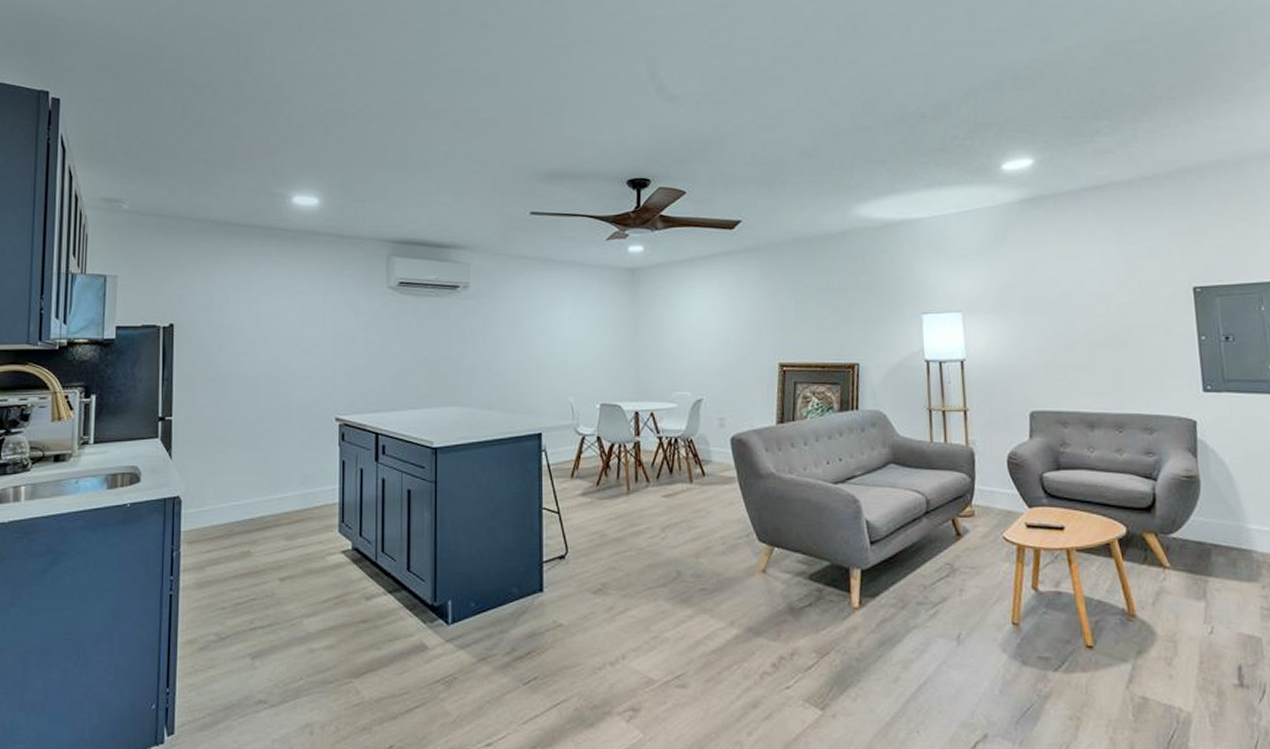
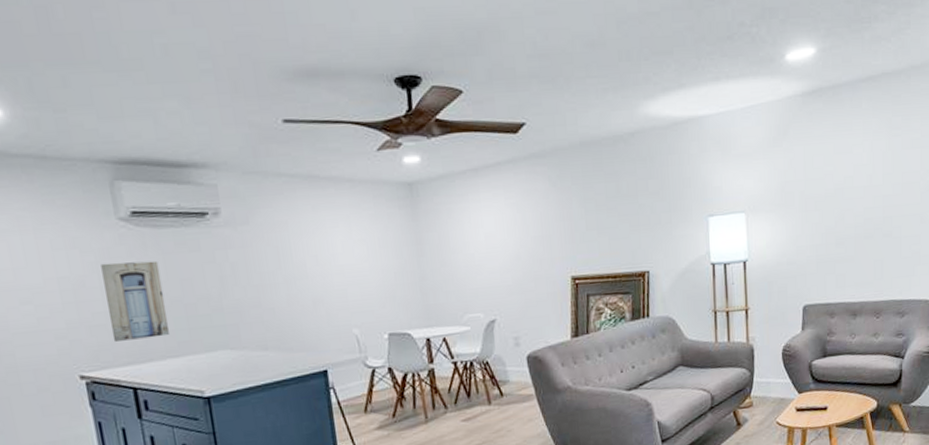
wall art: none [367,323,414,390] -> present [101,260,170,341]

